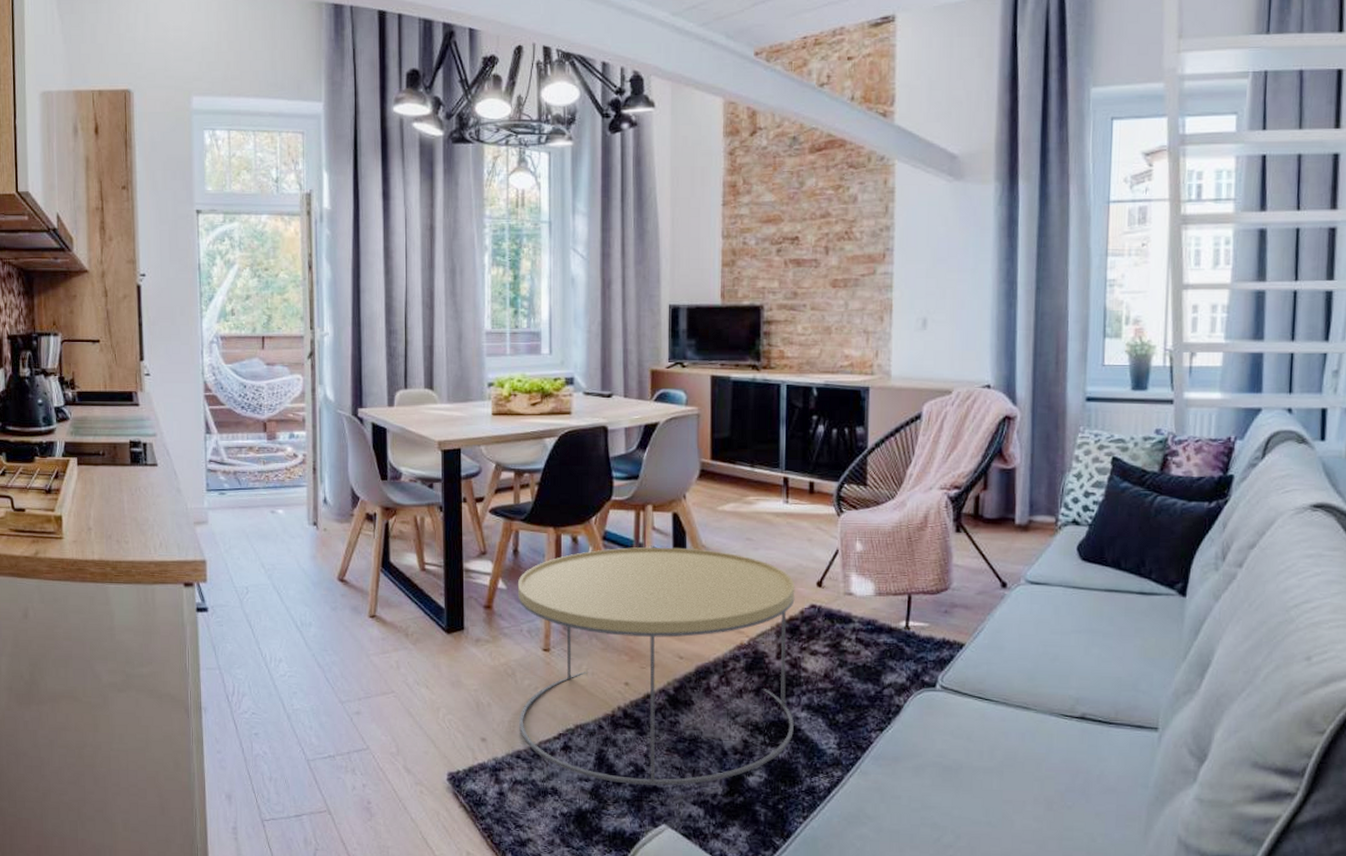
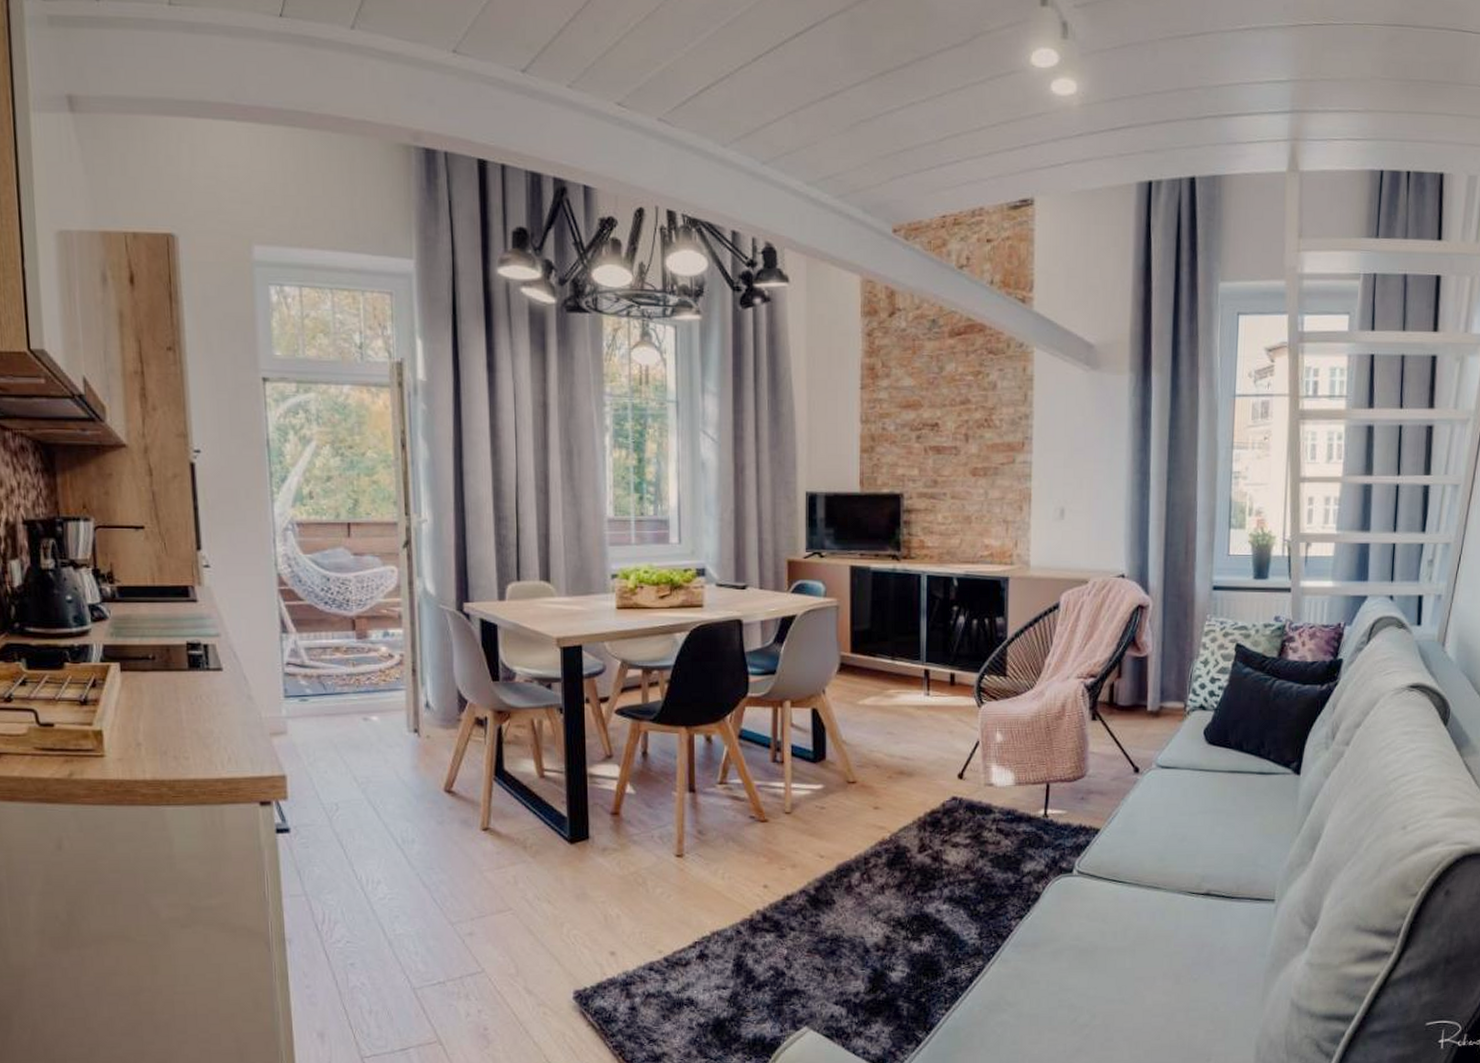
coffee table: present [517,547,795,786] -> none [647,744,937,989]

